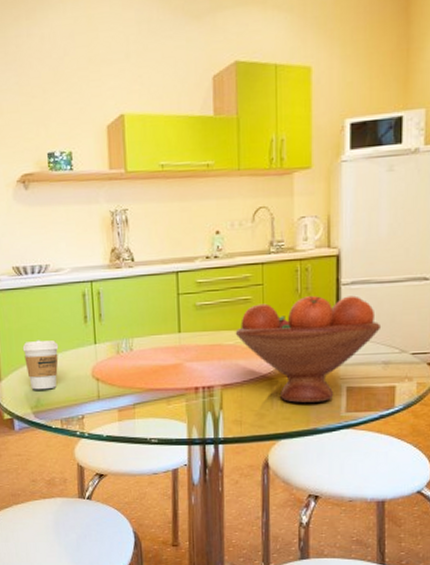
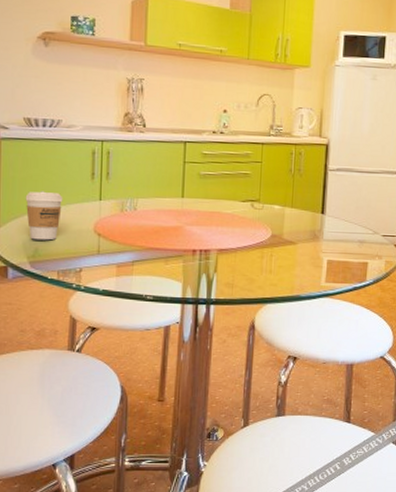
fruit bowl: present [235,295,382,403] -> none [233,177,360,272]

